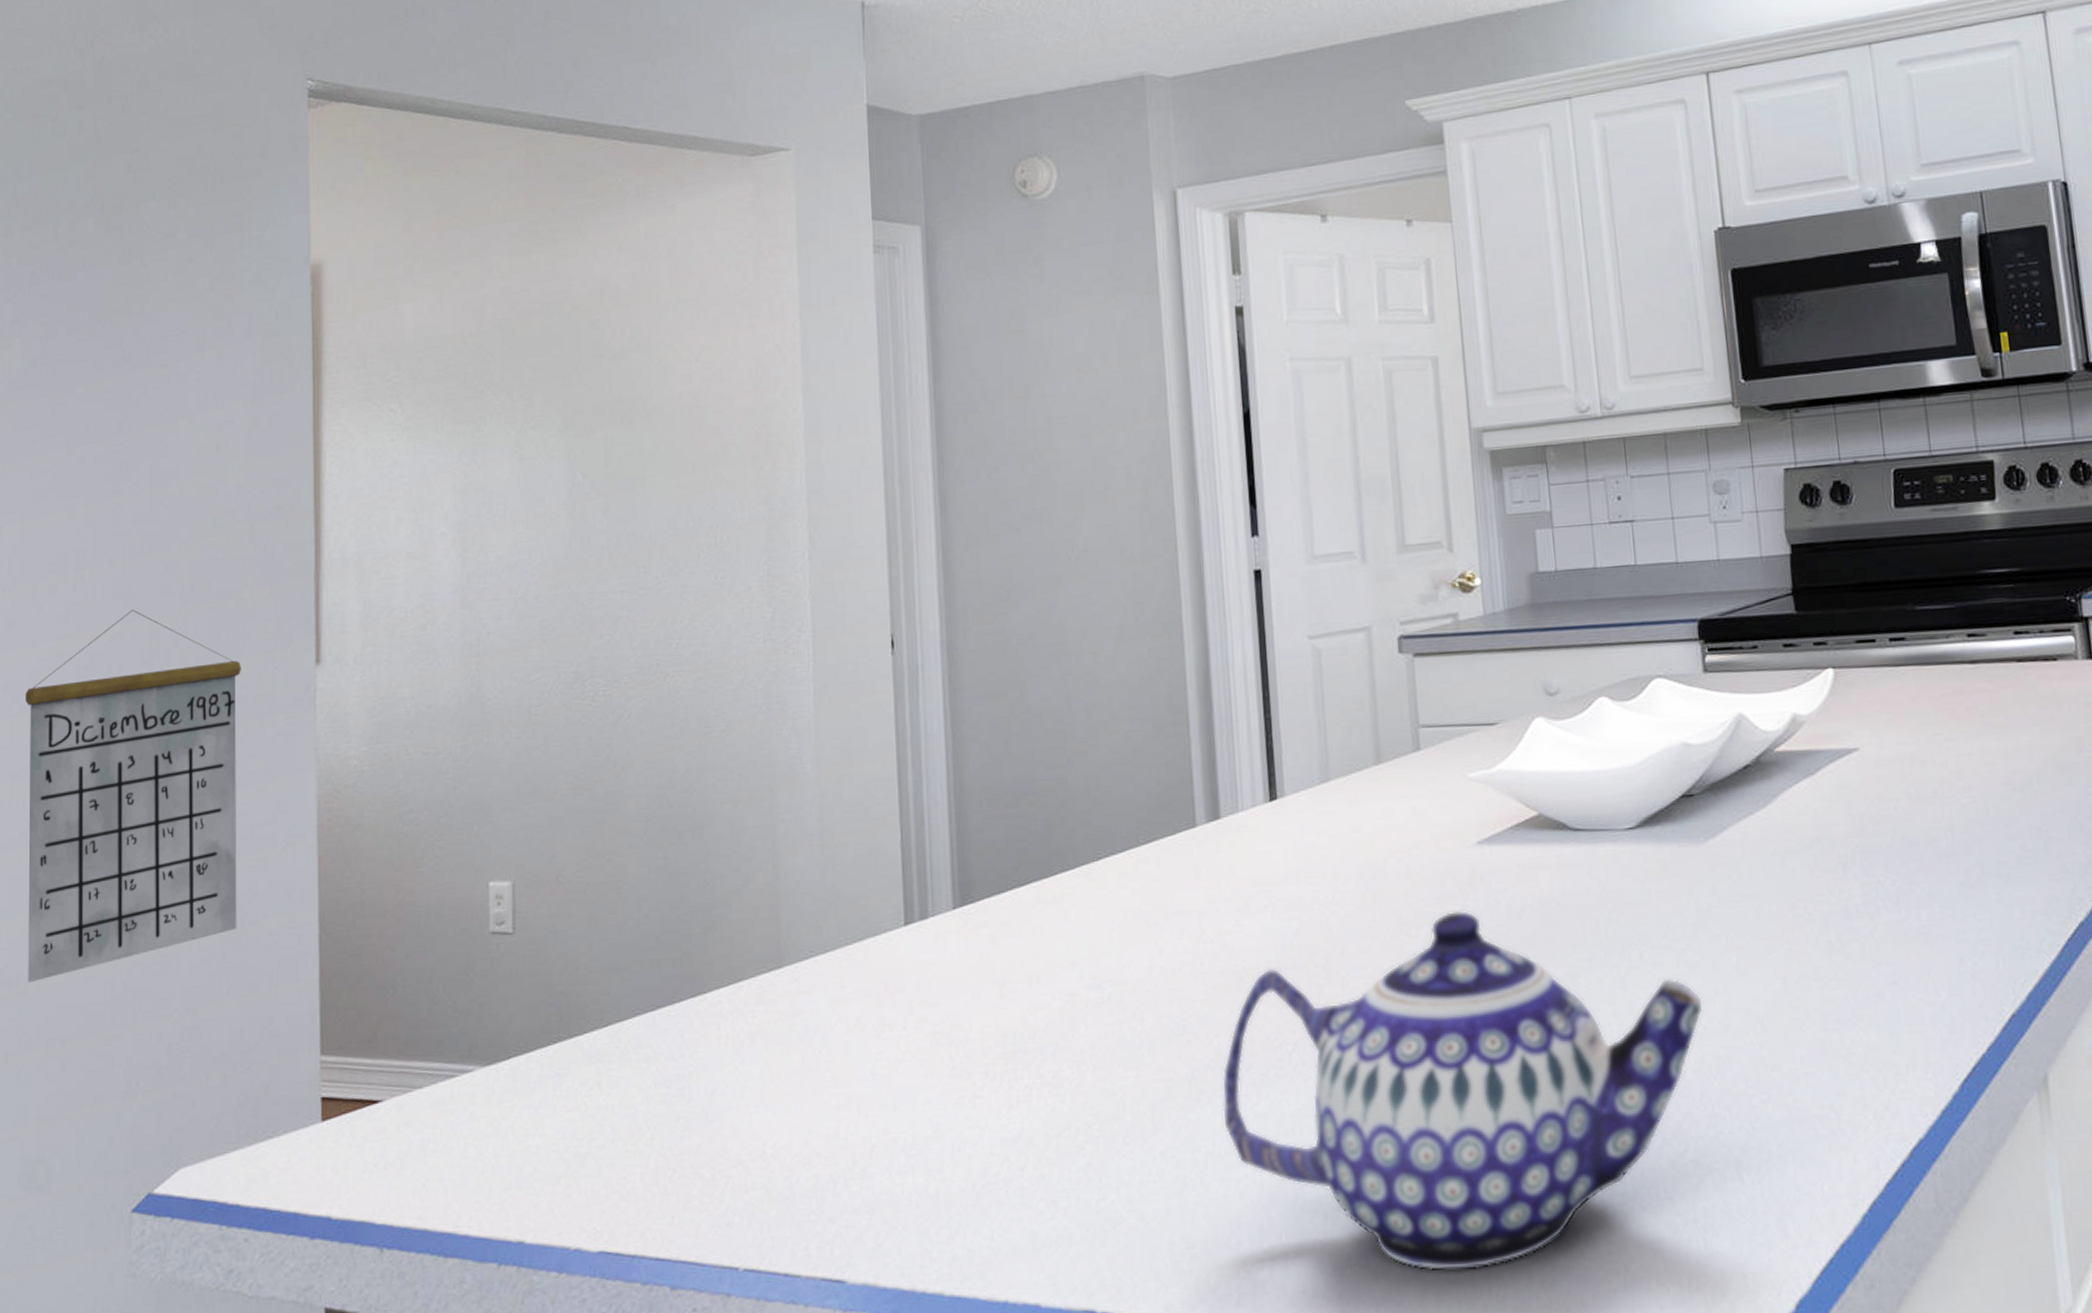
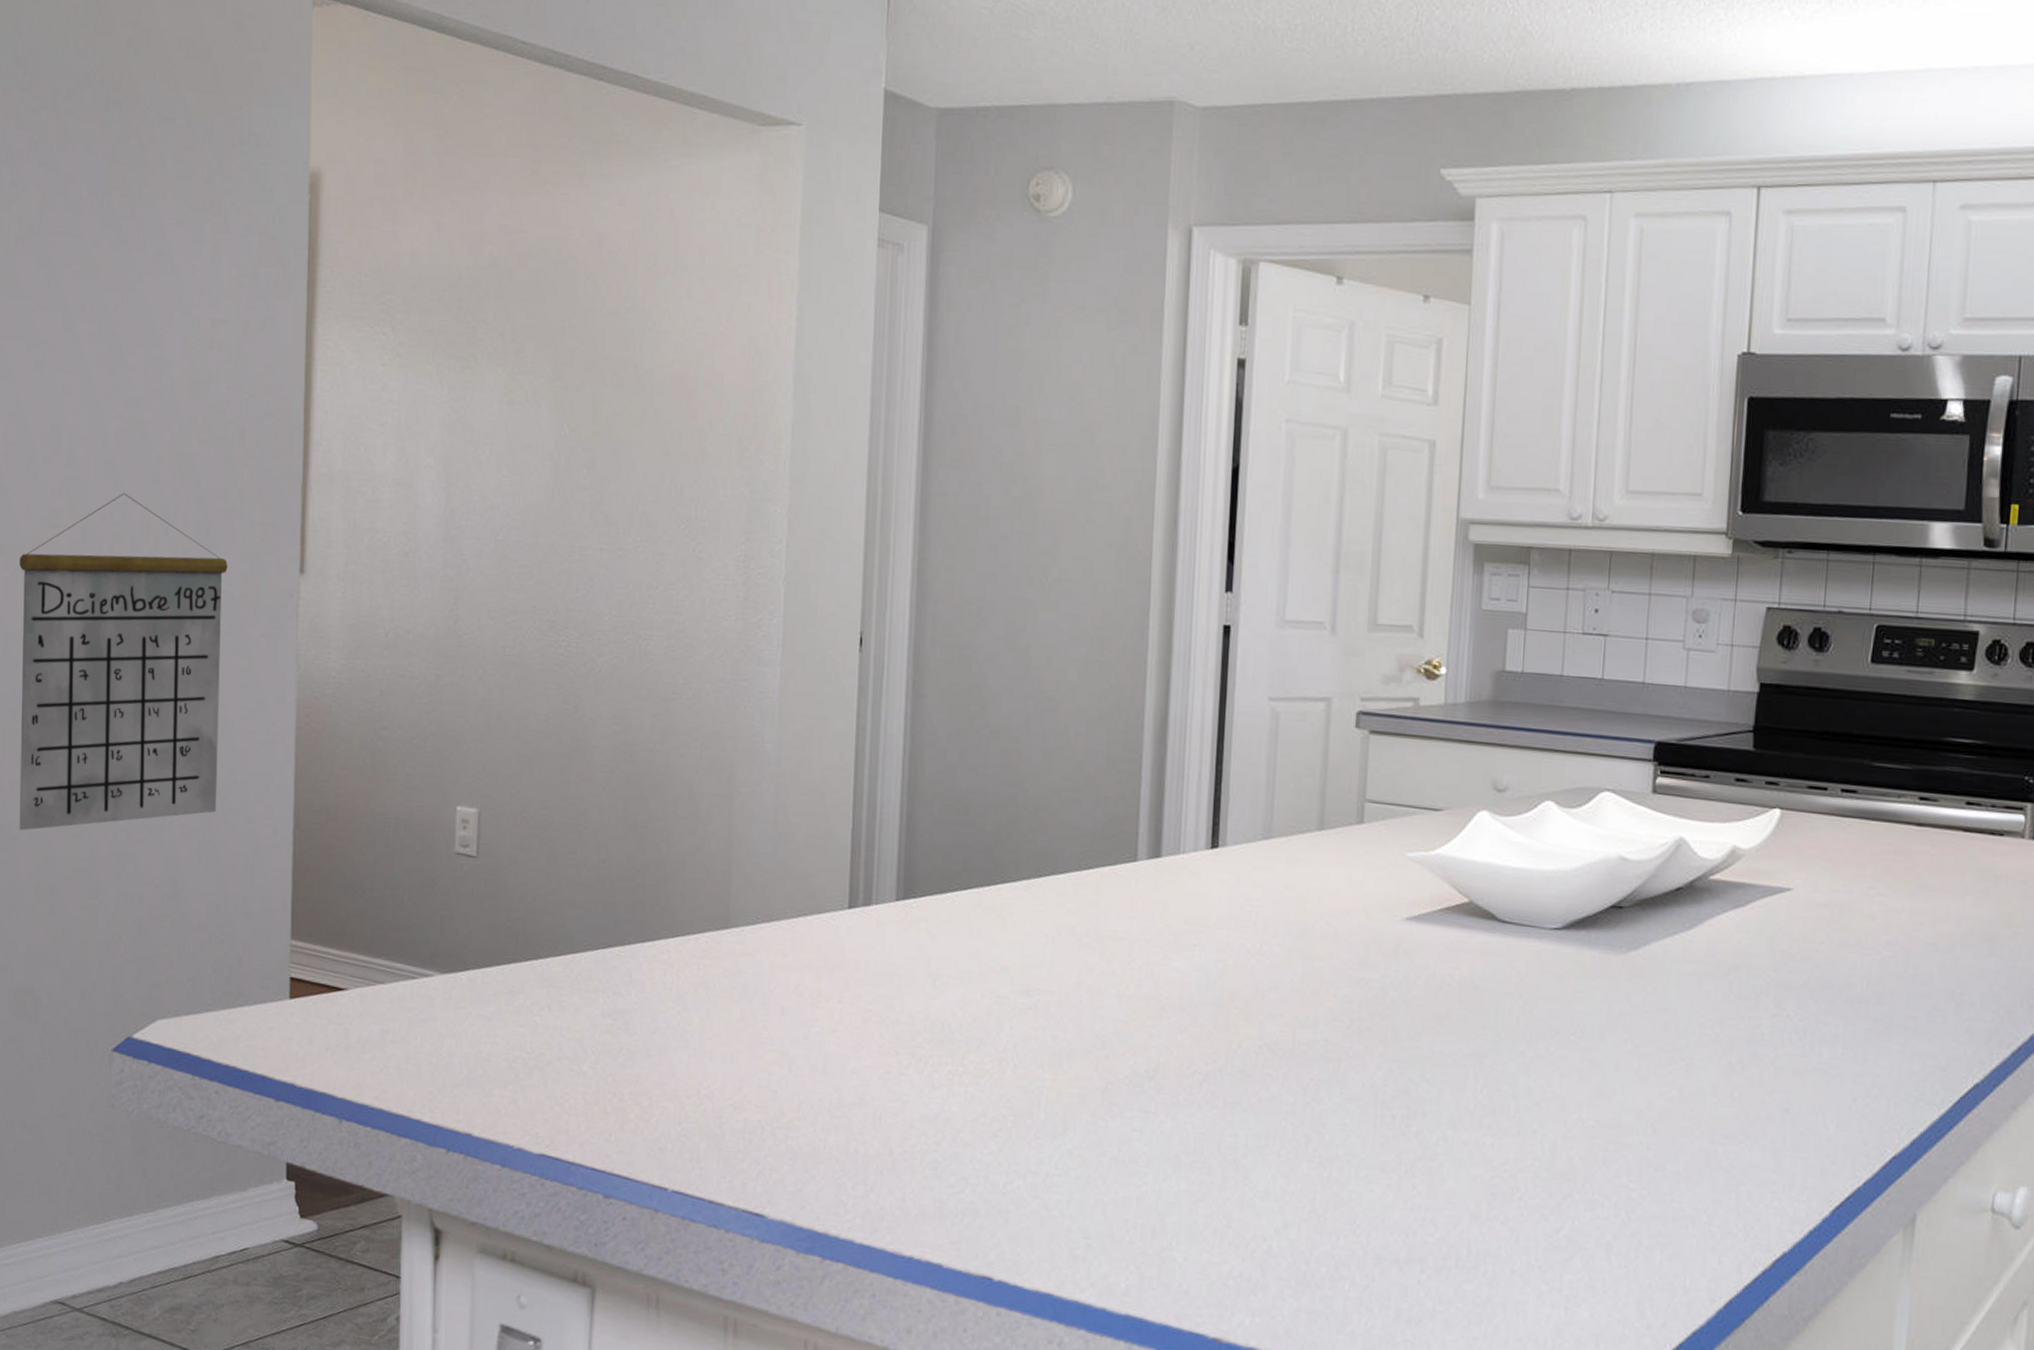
teapot: present [1222,910,1703,1271] -> none [1131,977,1600,1299]

